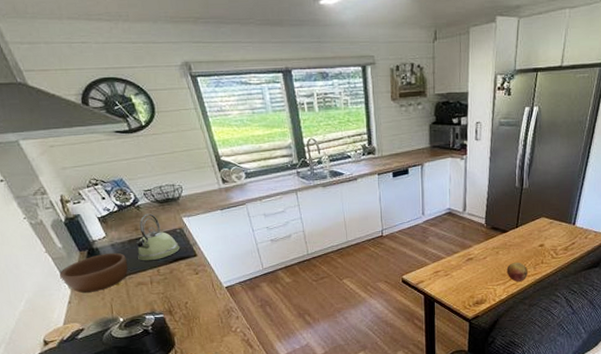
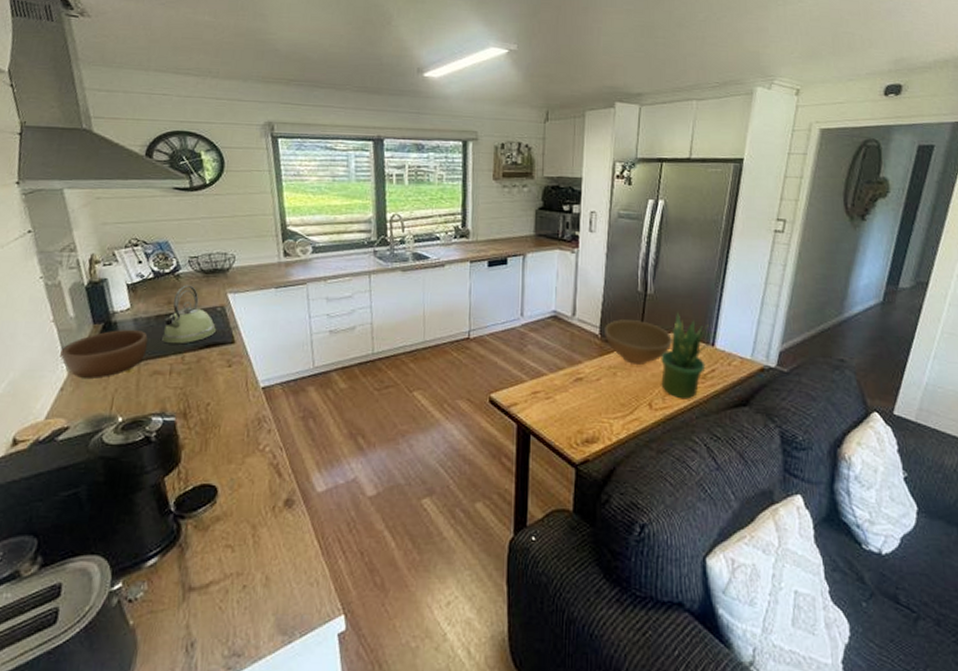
bowl: none [489,210,542,244] -> present [605,319,672,365]
fruit: present [506,262,528,282] -> none [626,388,654,418]
planter: none [533,201,574,267] -> present [661,312,712,400]

